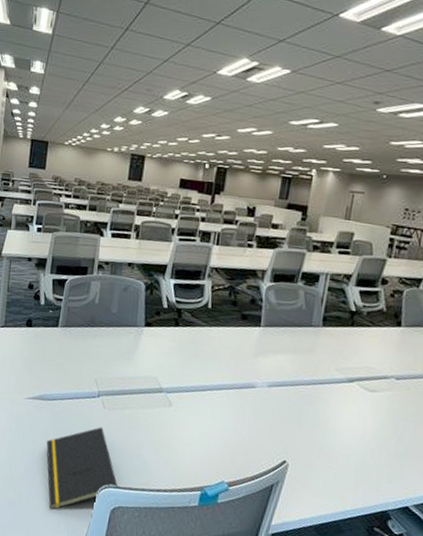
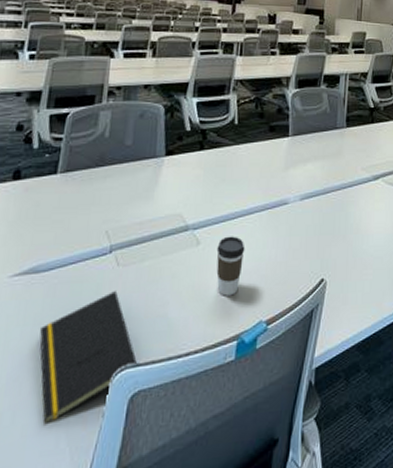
coffee cup: none [185,404,212,455] -> present [216,236,245,296]

